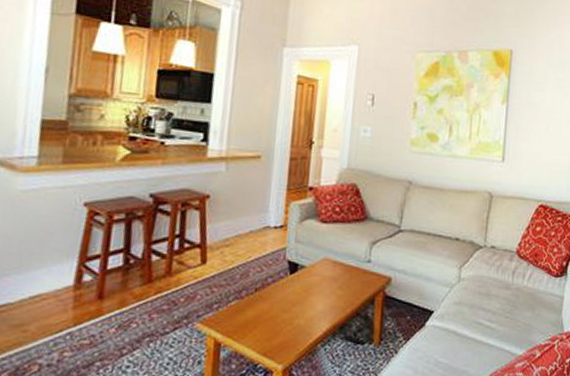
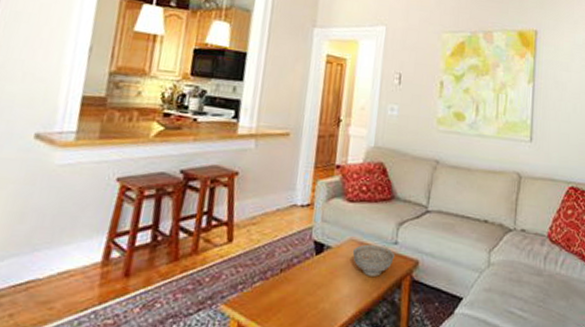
decorative bowl: none [326,263,368,293] -> present [352,244,394,277]

